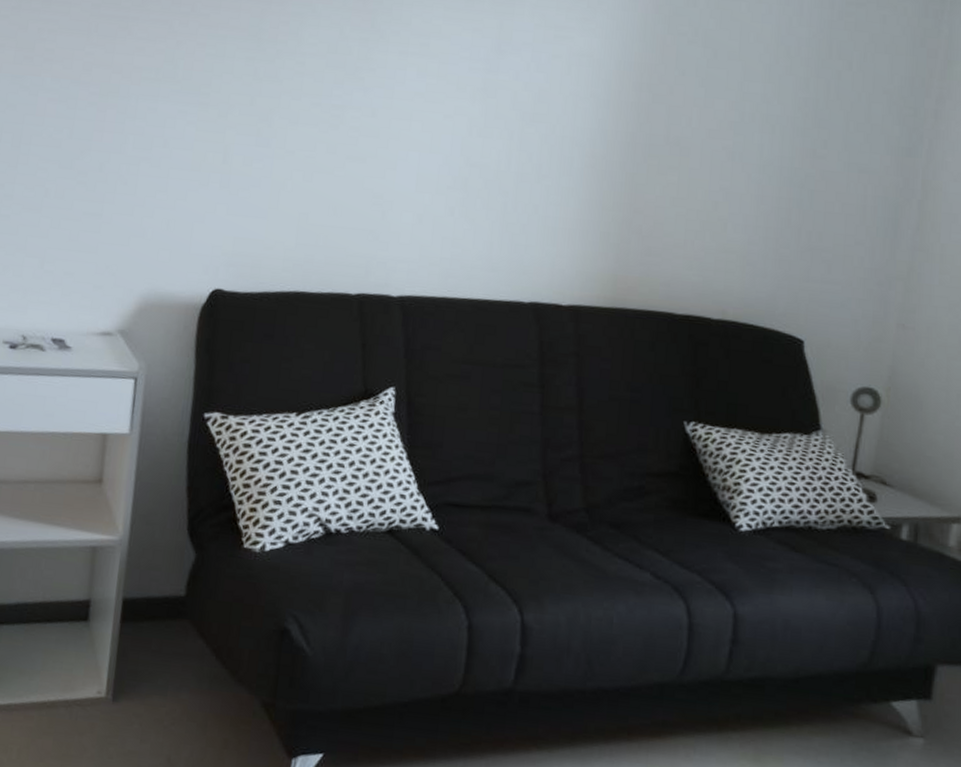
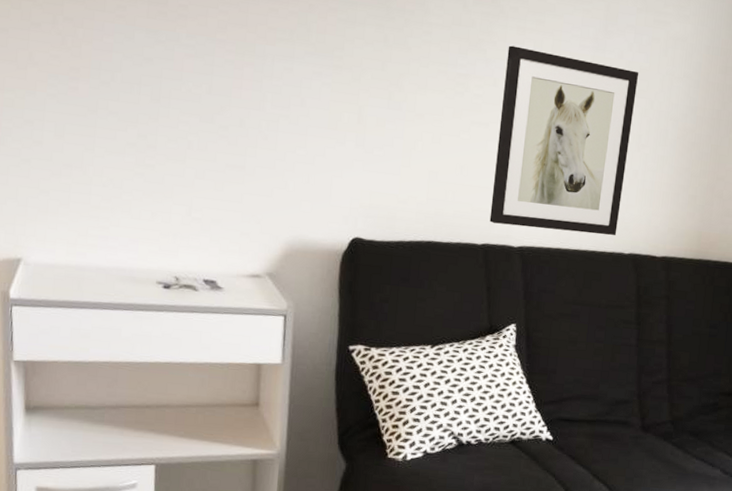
wall art: none [365,72,538,282] -> present [489,45,639,236]

